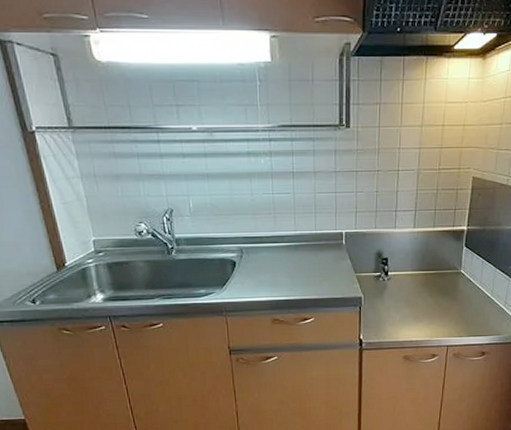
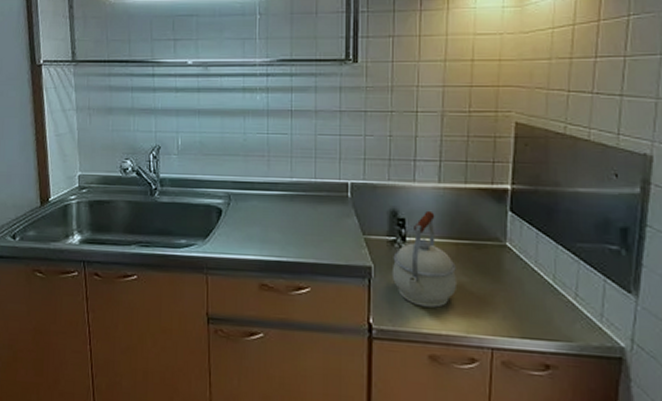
kettle: none [377,250,425,323] -> present [391,210,458,308]

